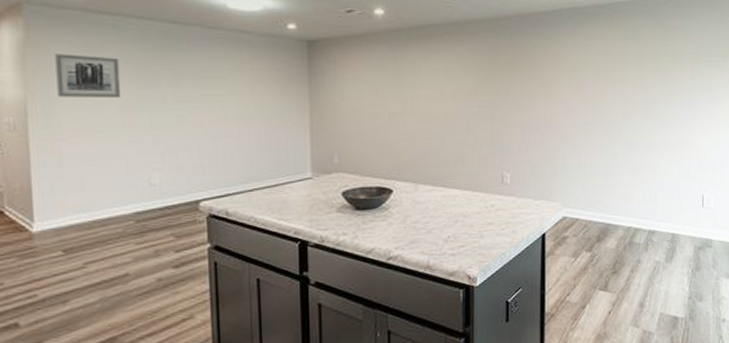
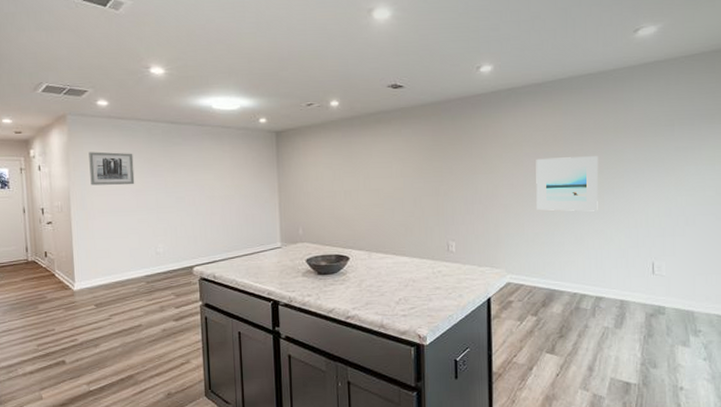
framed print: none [594,85,656,142] -> present [536,156,599,212]

